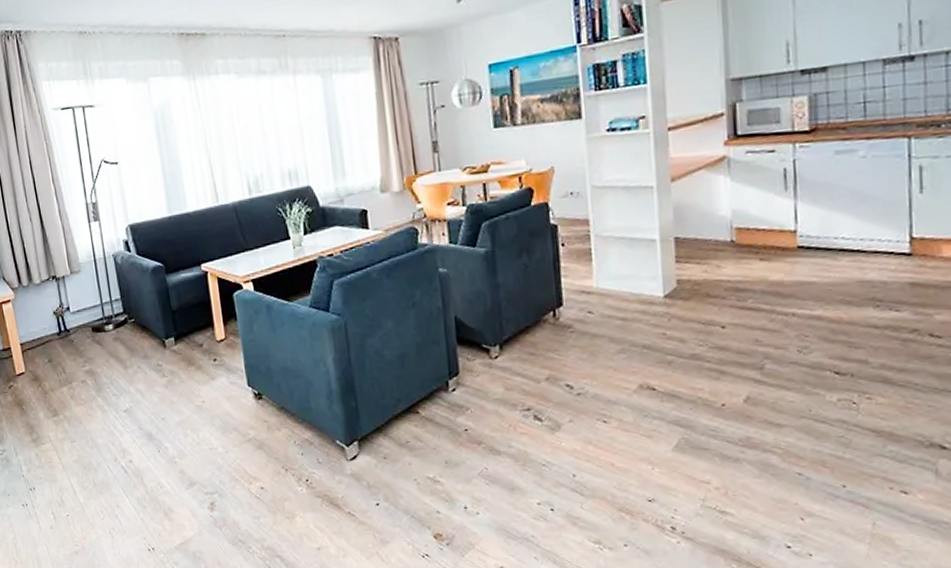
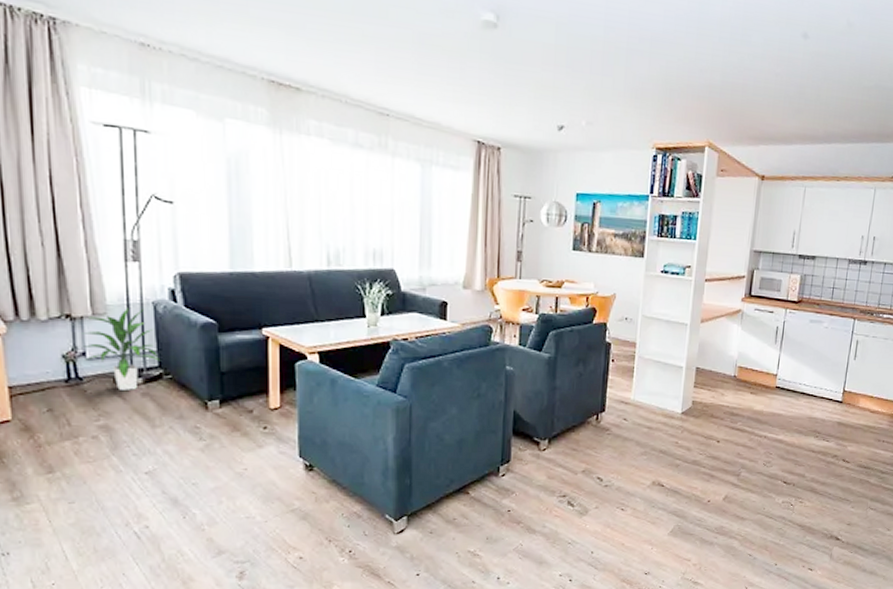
indoor plant: none [66,262,123,337] -> present [82,307,159,390]

